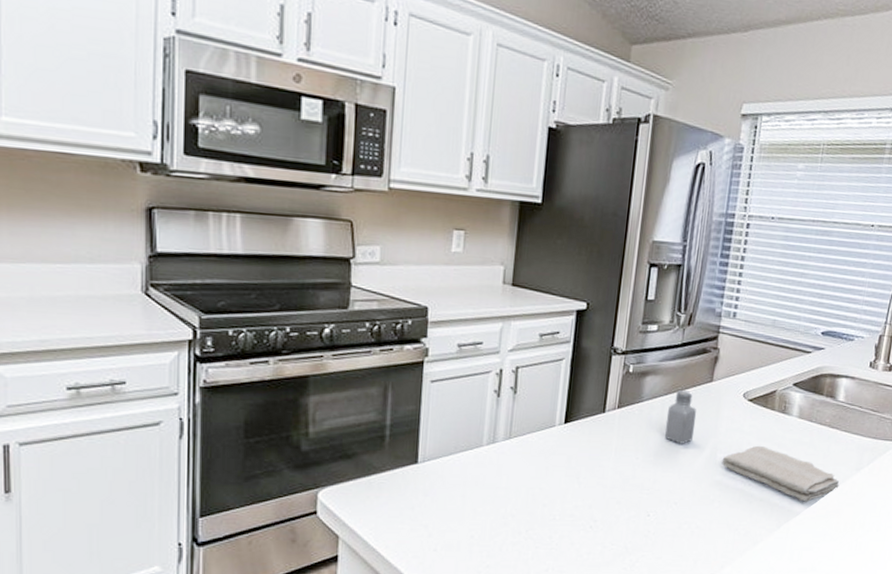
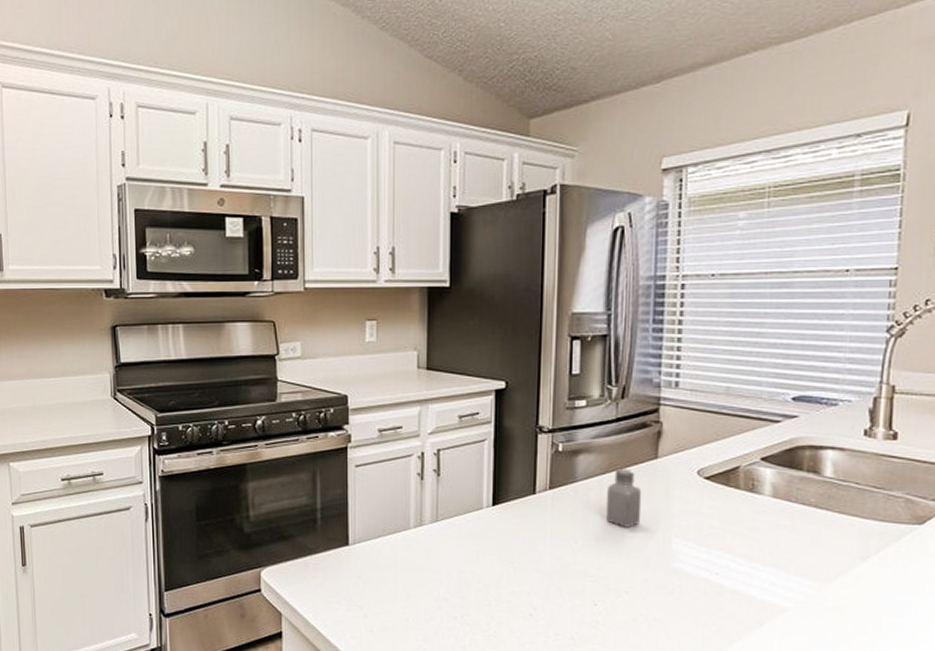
washcloth: present [721,445,840,502] -> none [678,529,839,596]

